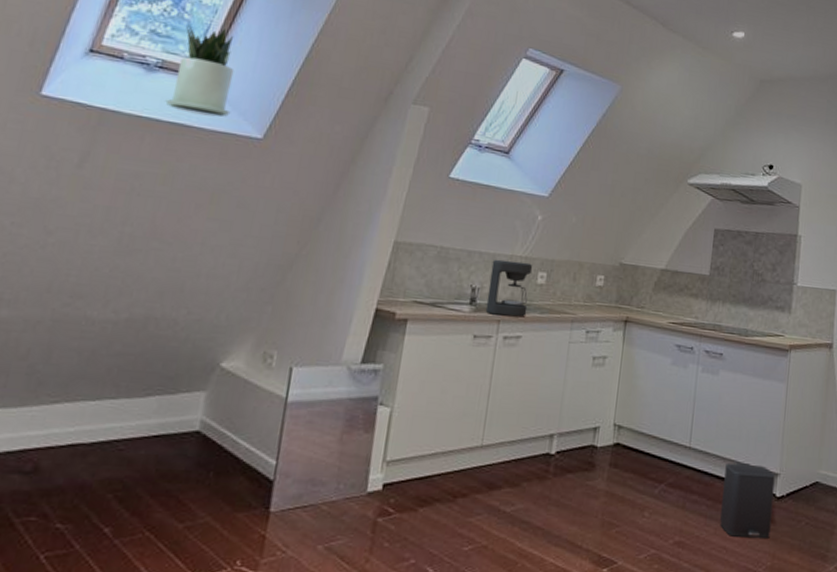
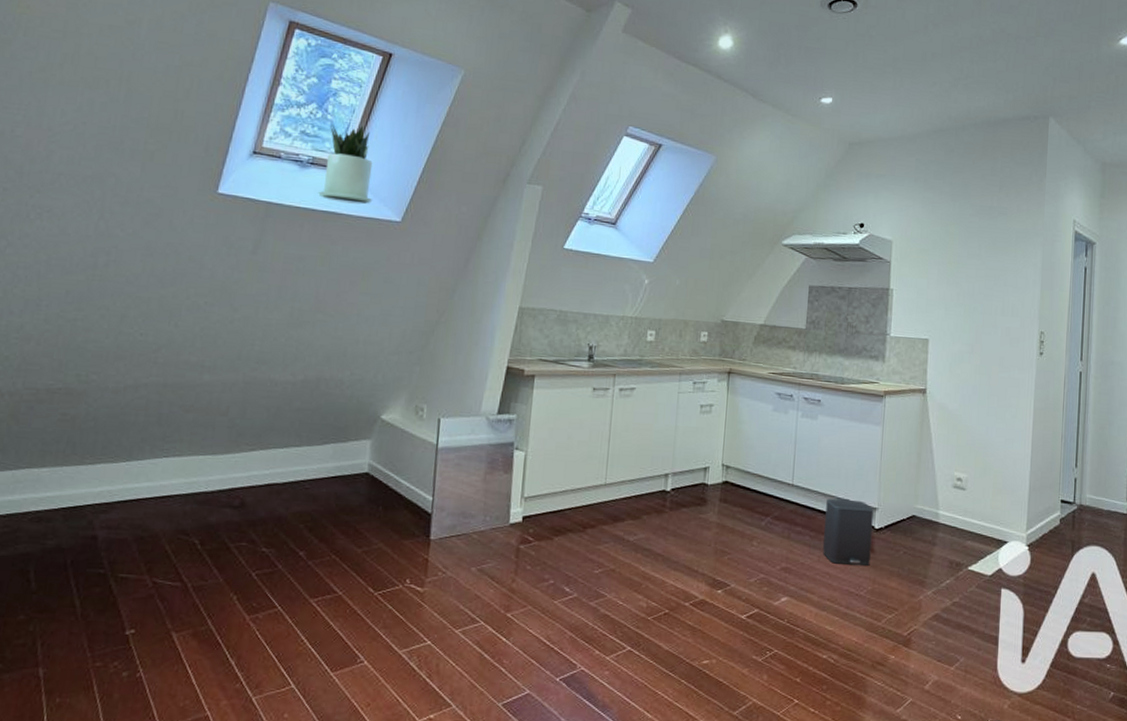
coffee maker: present [485,259,533,318] -> none [602,320,643,371]

